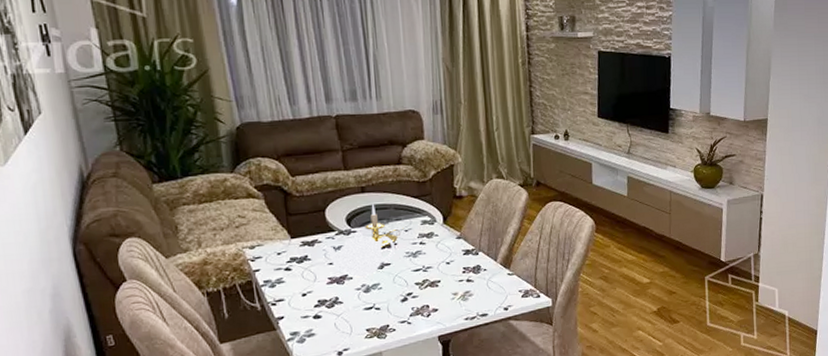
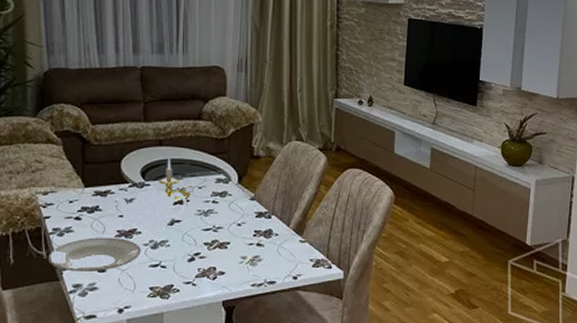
plate: none [262,284,354,321] -> present [47,237,141,272]

